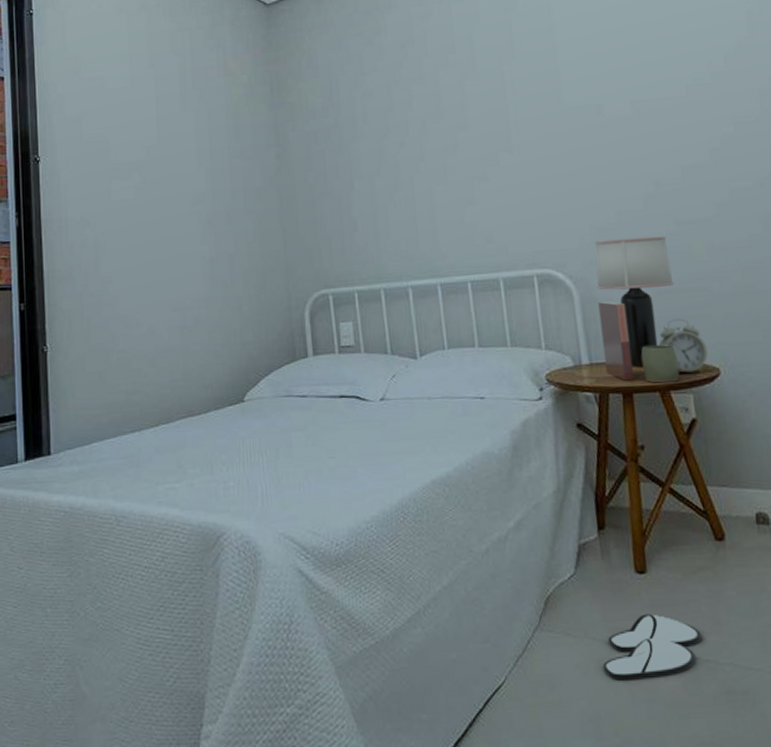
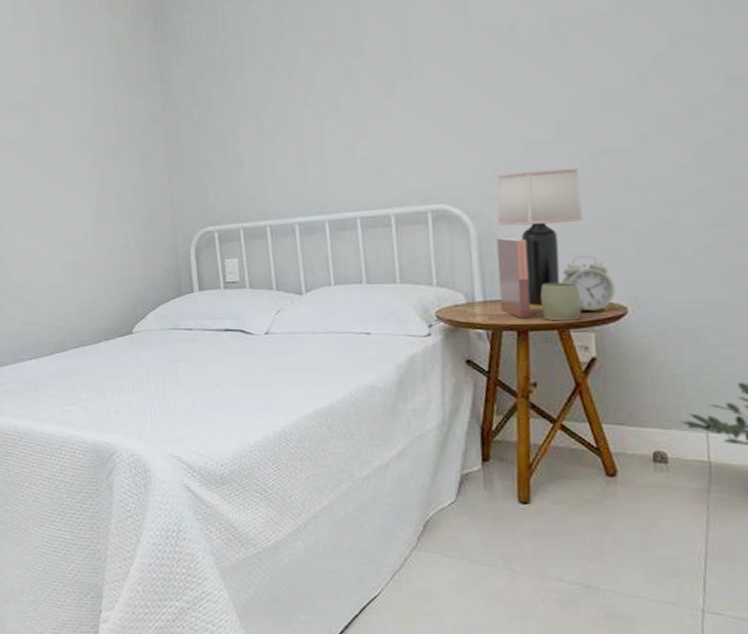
slippers: present [602,614,702,681] -> none [478,541,584,599]

